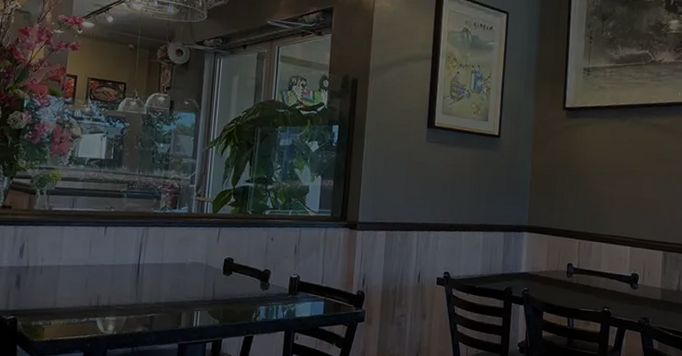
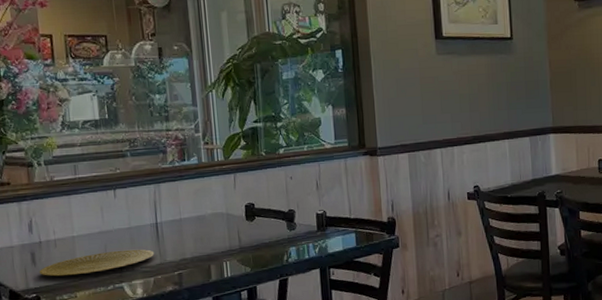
plate: none [20,285,132,304] -> present [38,249,155,277]

